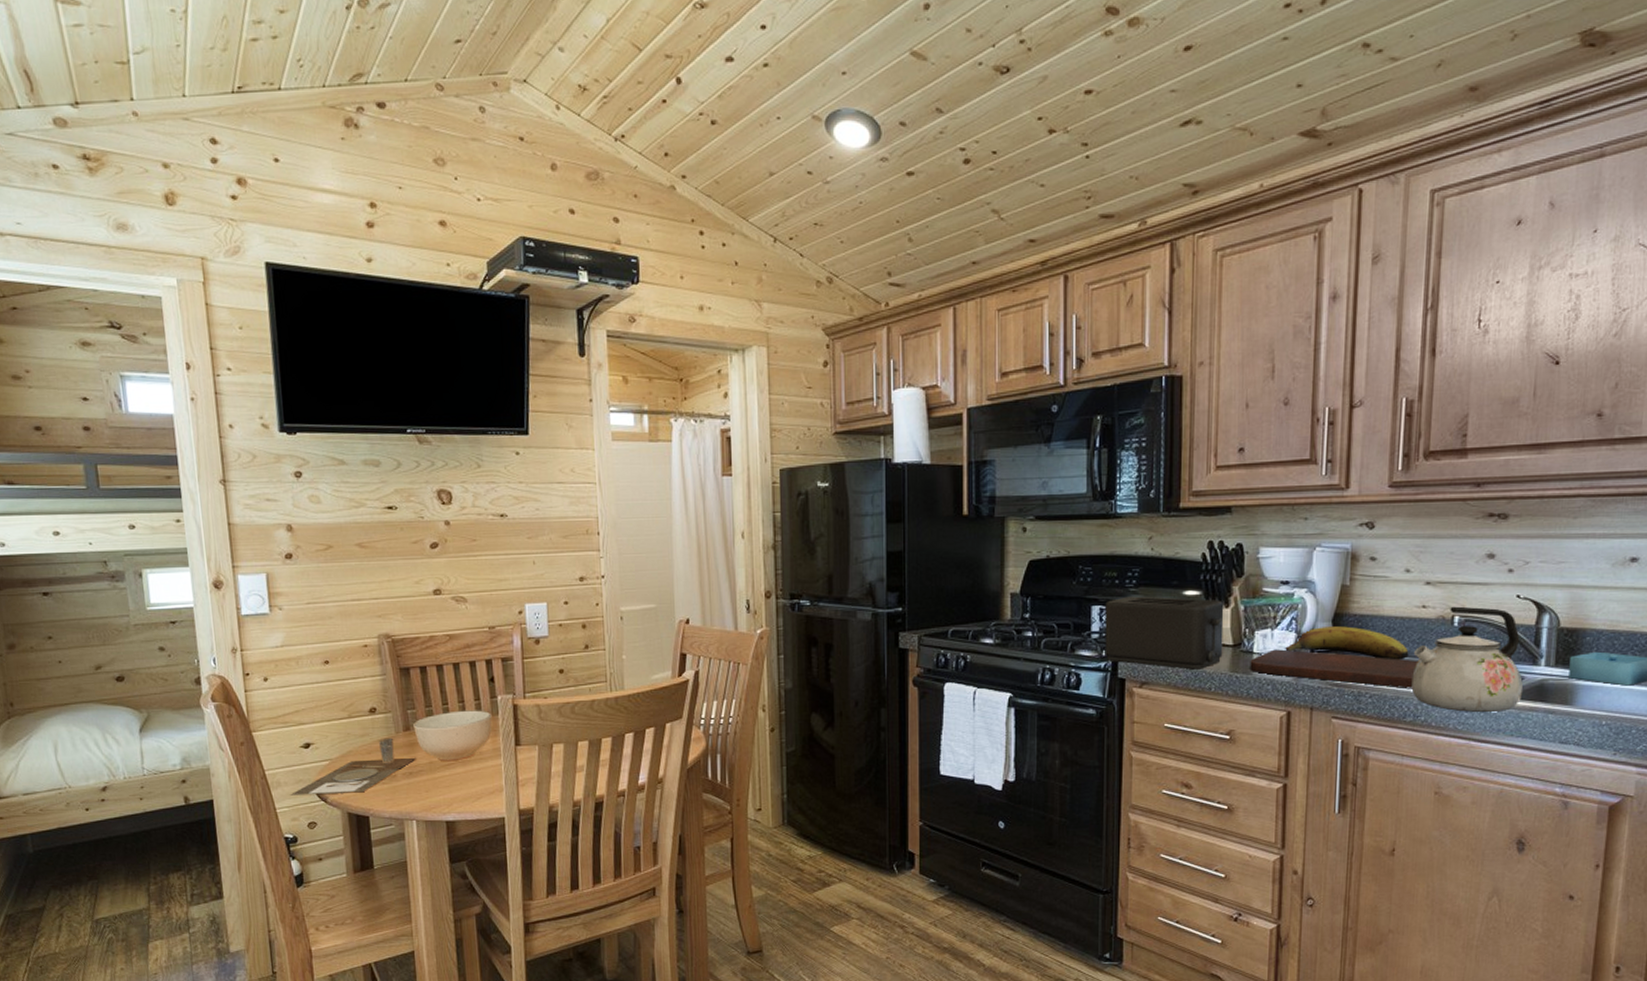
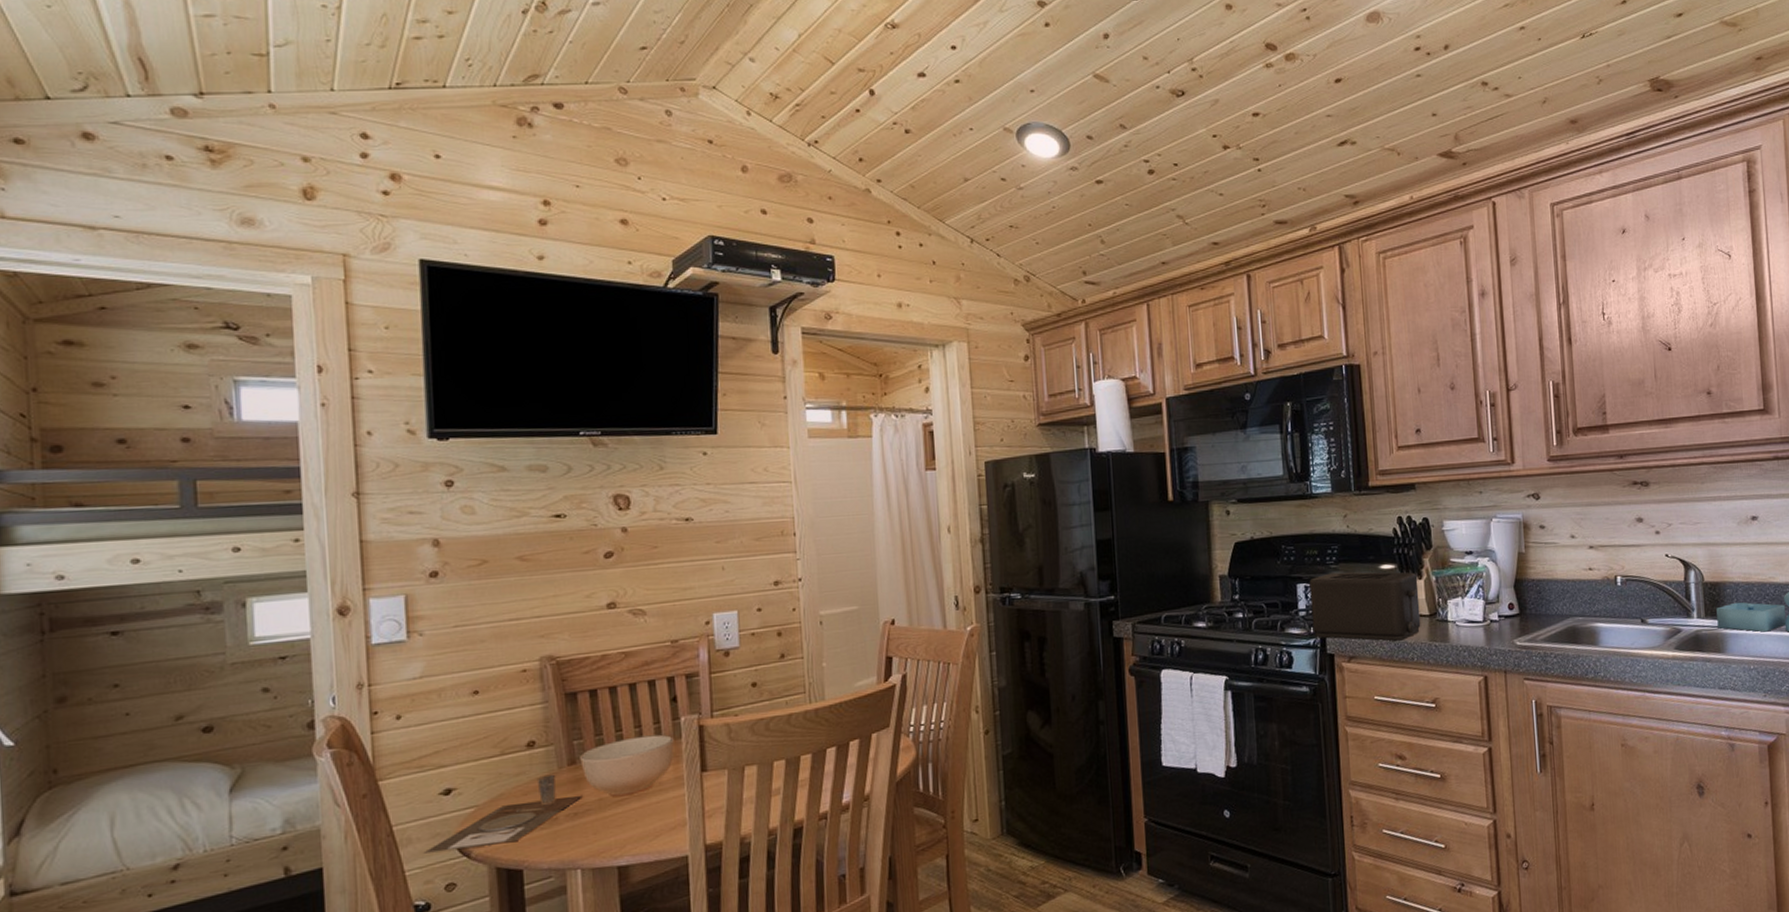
cutting board: present [1250,649,1419,688] -> none [1446,616,1592,647]
fruit: present [1285,626,1409,660] -> none [1476,591,1583,621]
kettle: present [1410,606,1524,713] -> none [1587,567,1683,666]

